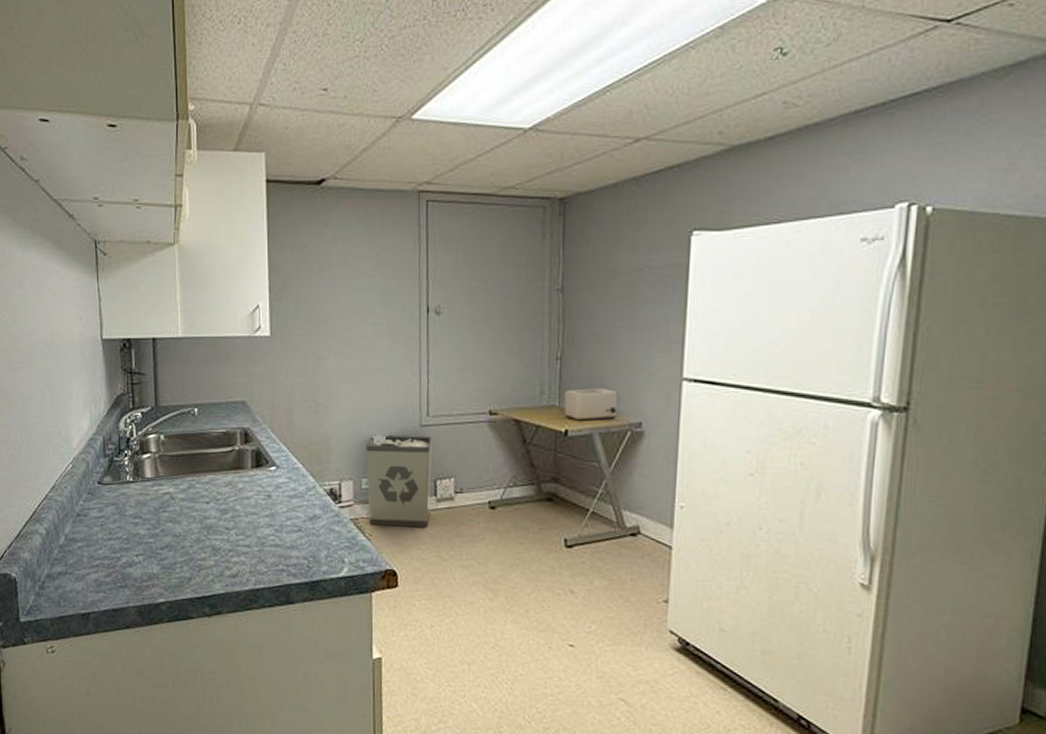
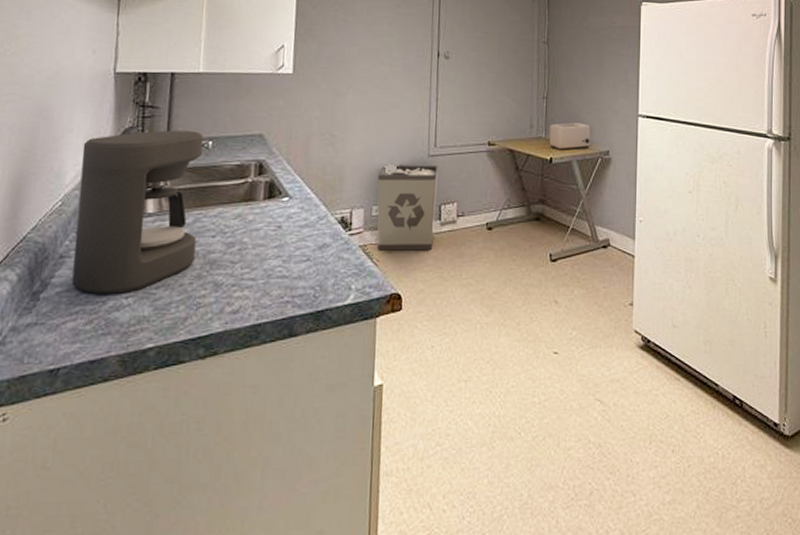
coffee maker: none [83,397,192,552] -> present [71,130,203,294]

